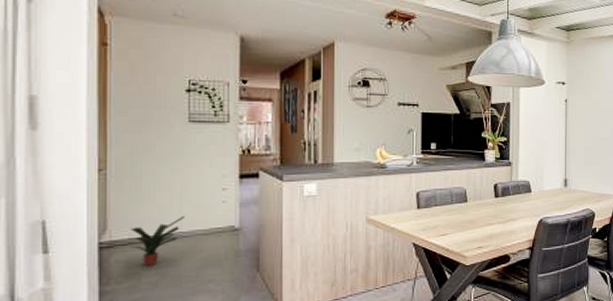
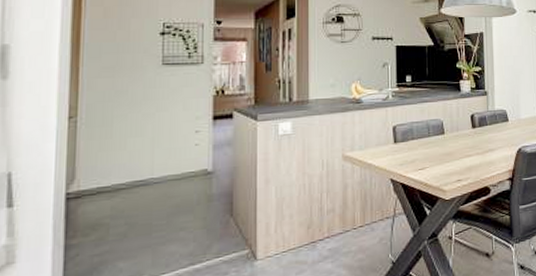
potted plant: present [130,215,184,267] -> none [99,161,156,217]

